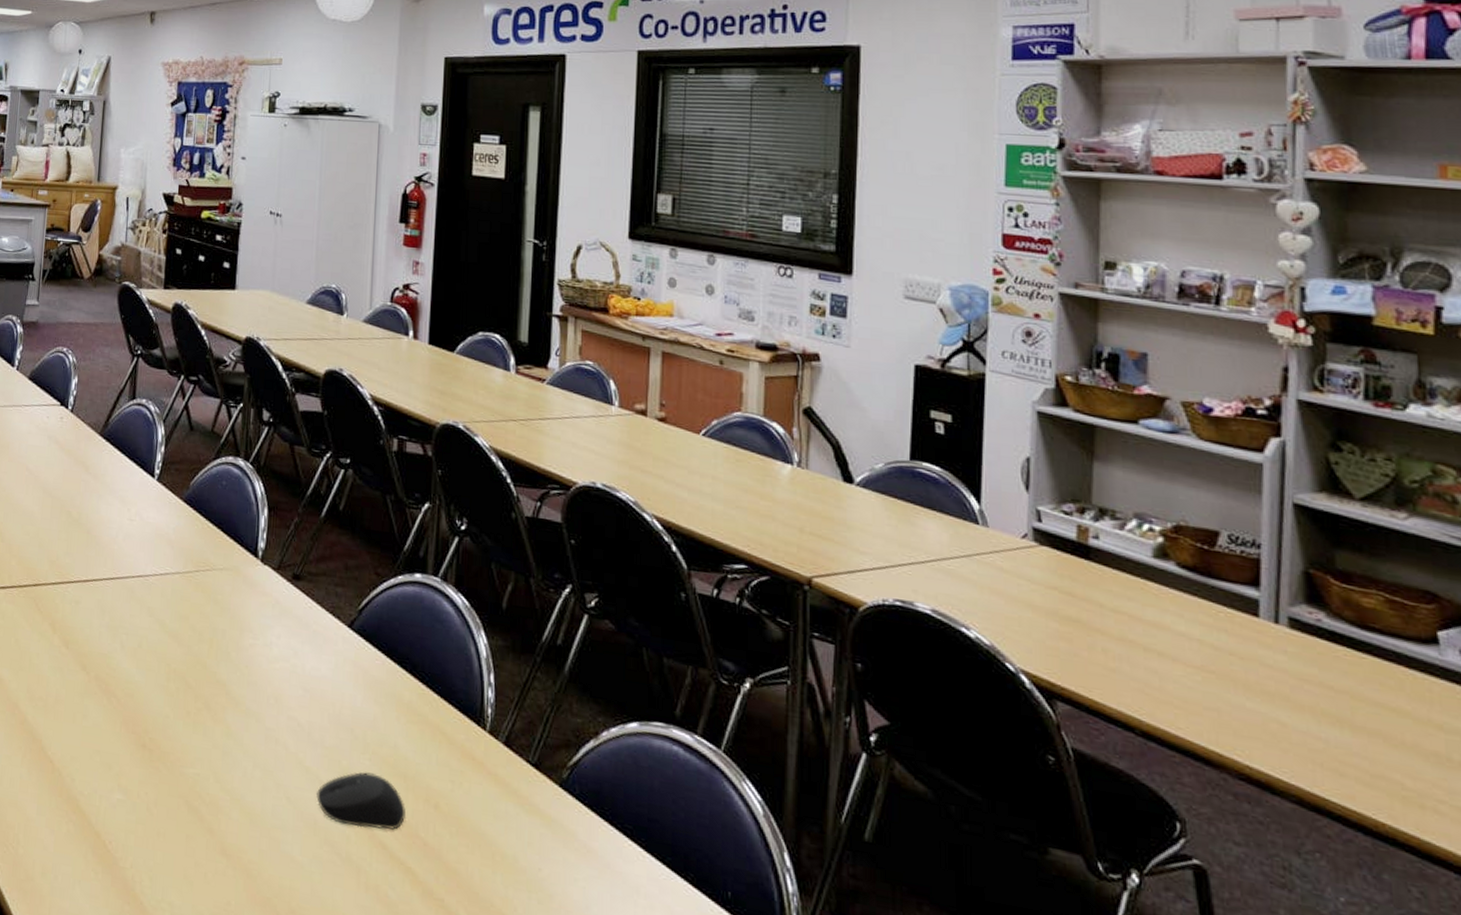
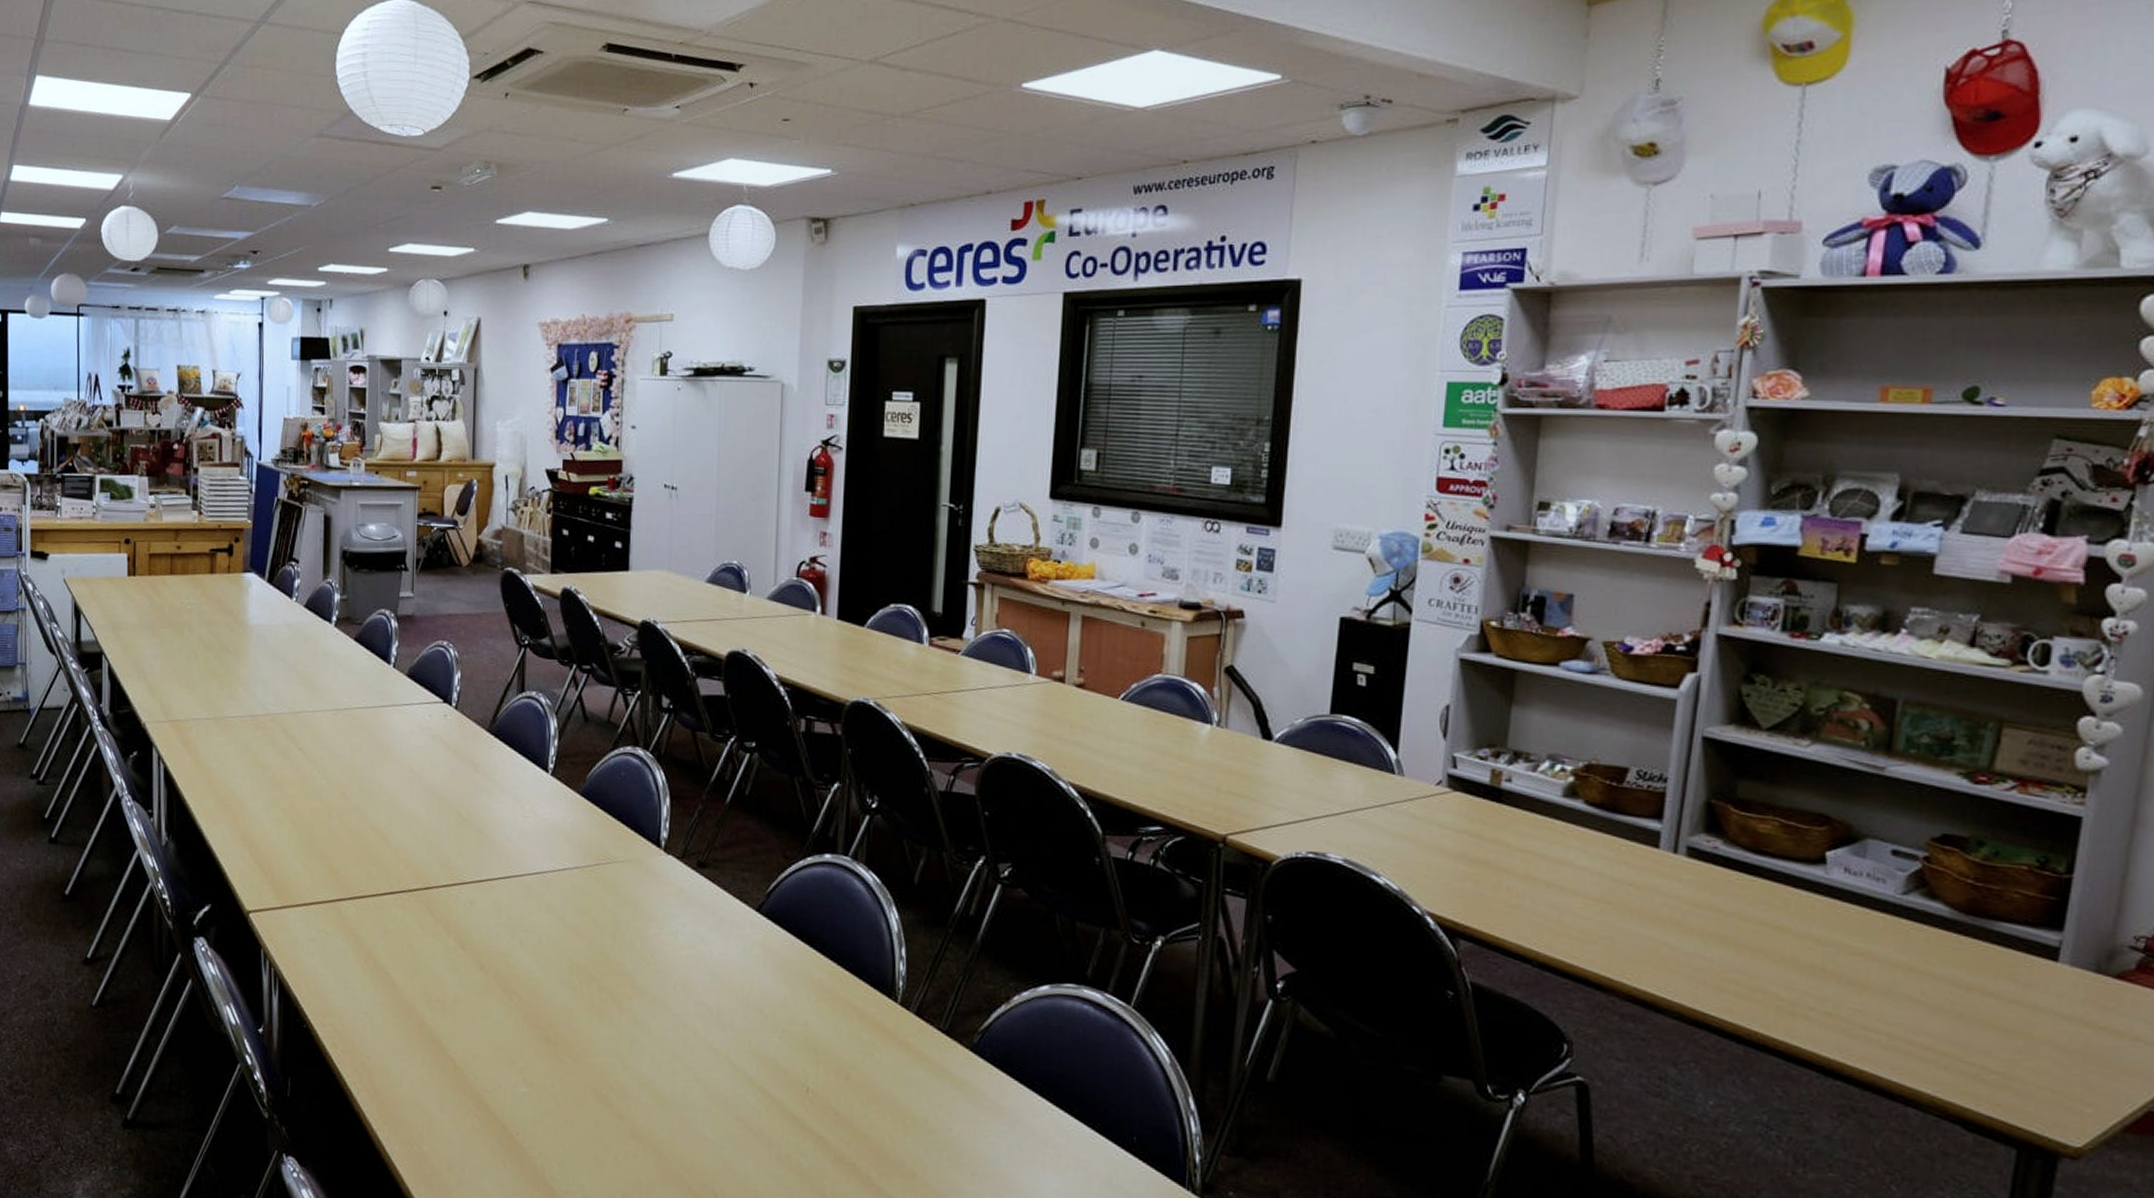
computer mouse: present [316,772,405,830] -> none [726,1050,817,1103]

